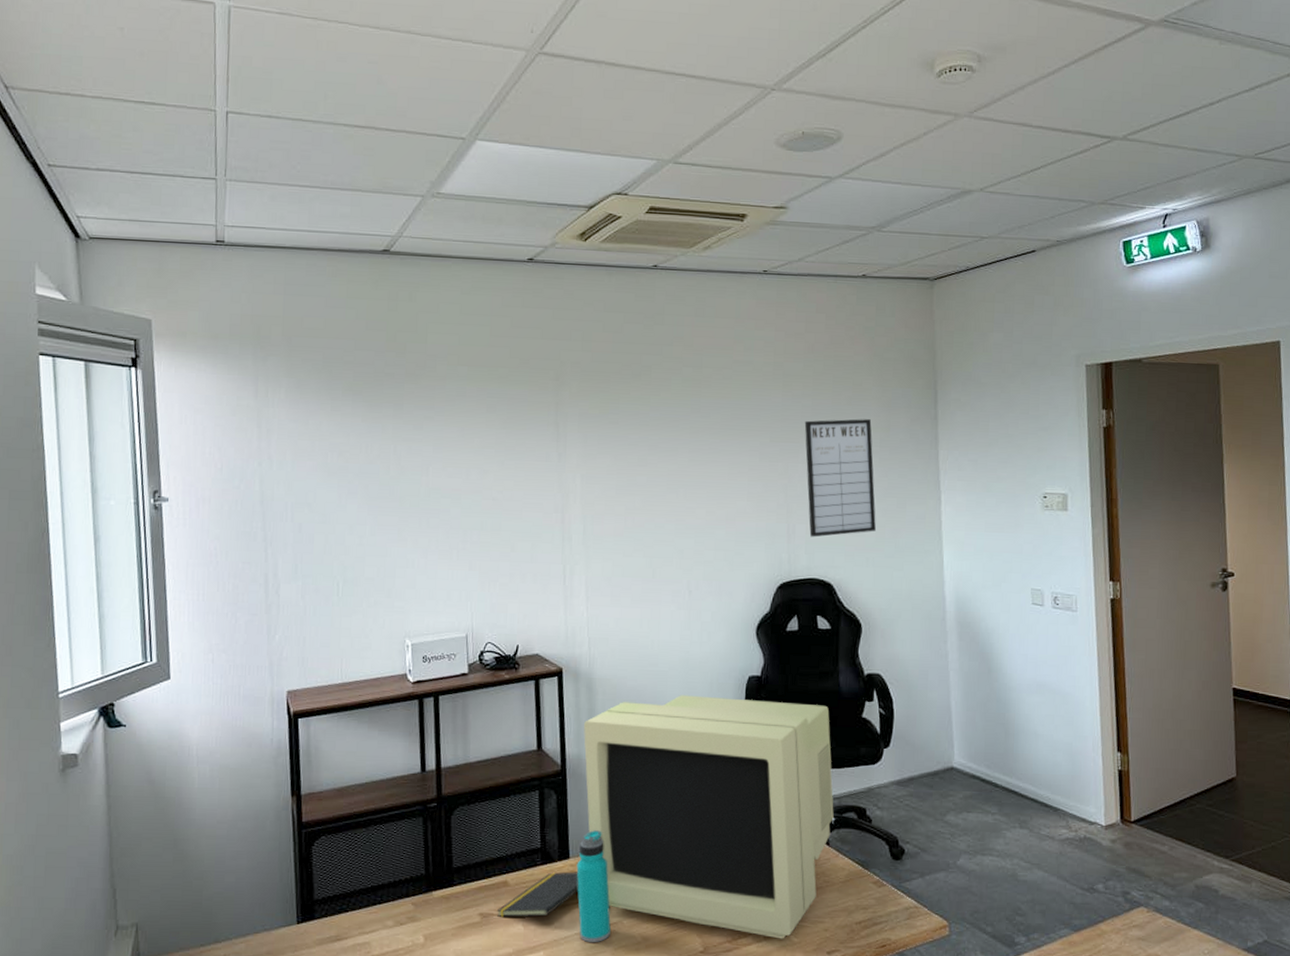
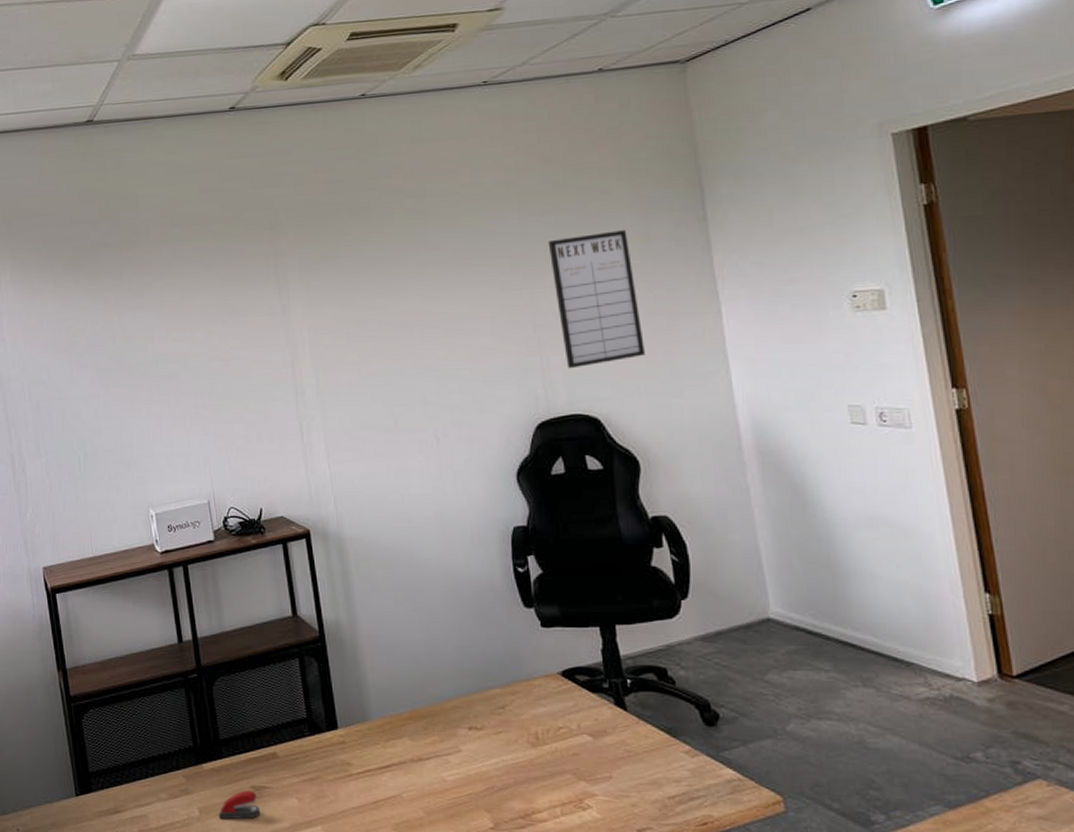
stapler: none [443,917,486,946] -> present [218,790,261,819]
notepad: present [496,871,579,917] -> none [268,742,352,790]
water bottle: present [576,830,612,943] -> none [346,699,391,818]
monitor: present [583,695,834,939] -> none [337,551,629,815]

